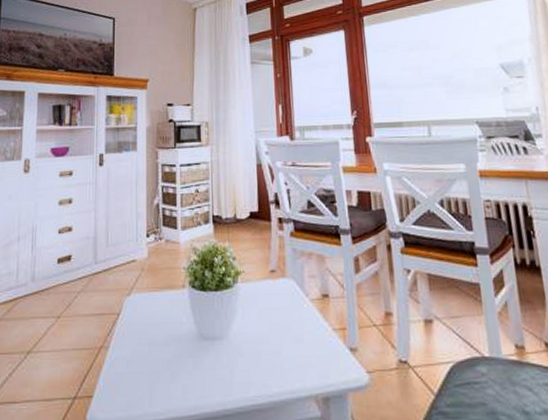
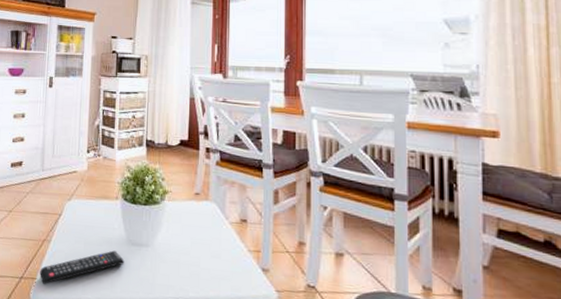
remote control: none [97,349,197,402] -> present [40,250,125,284]

